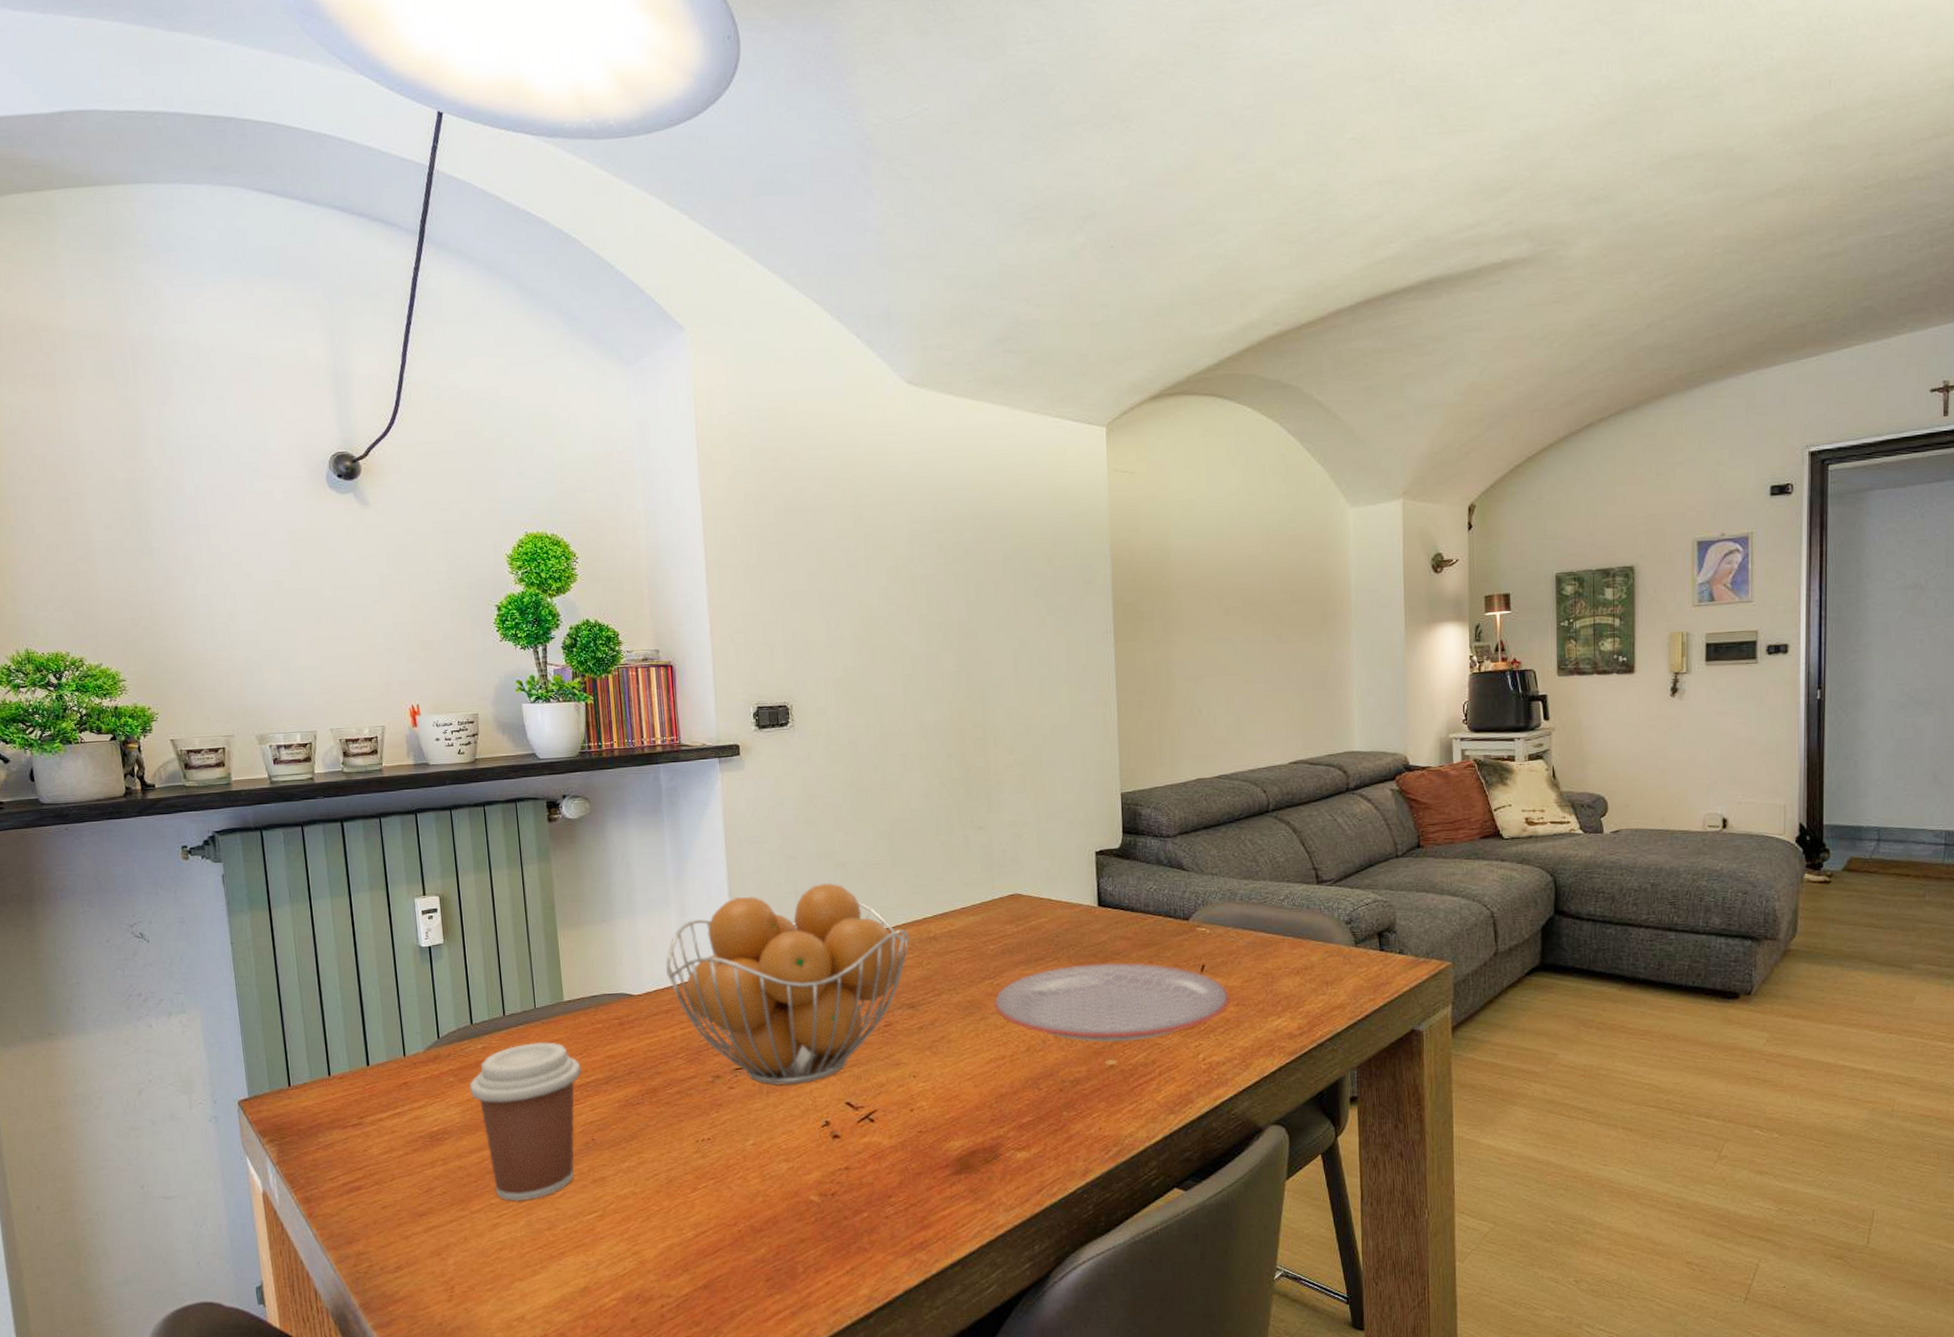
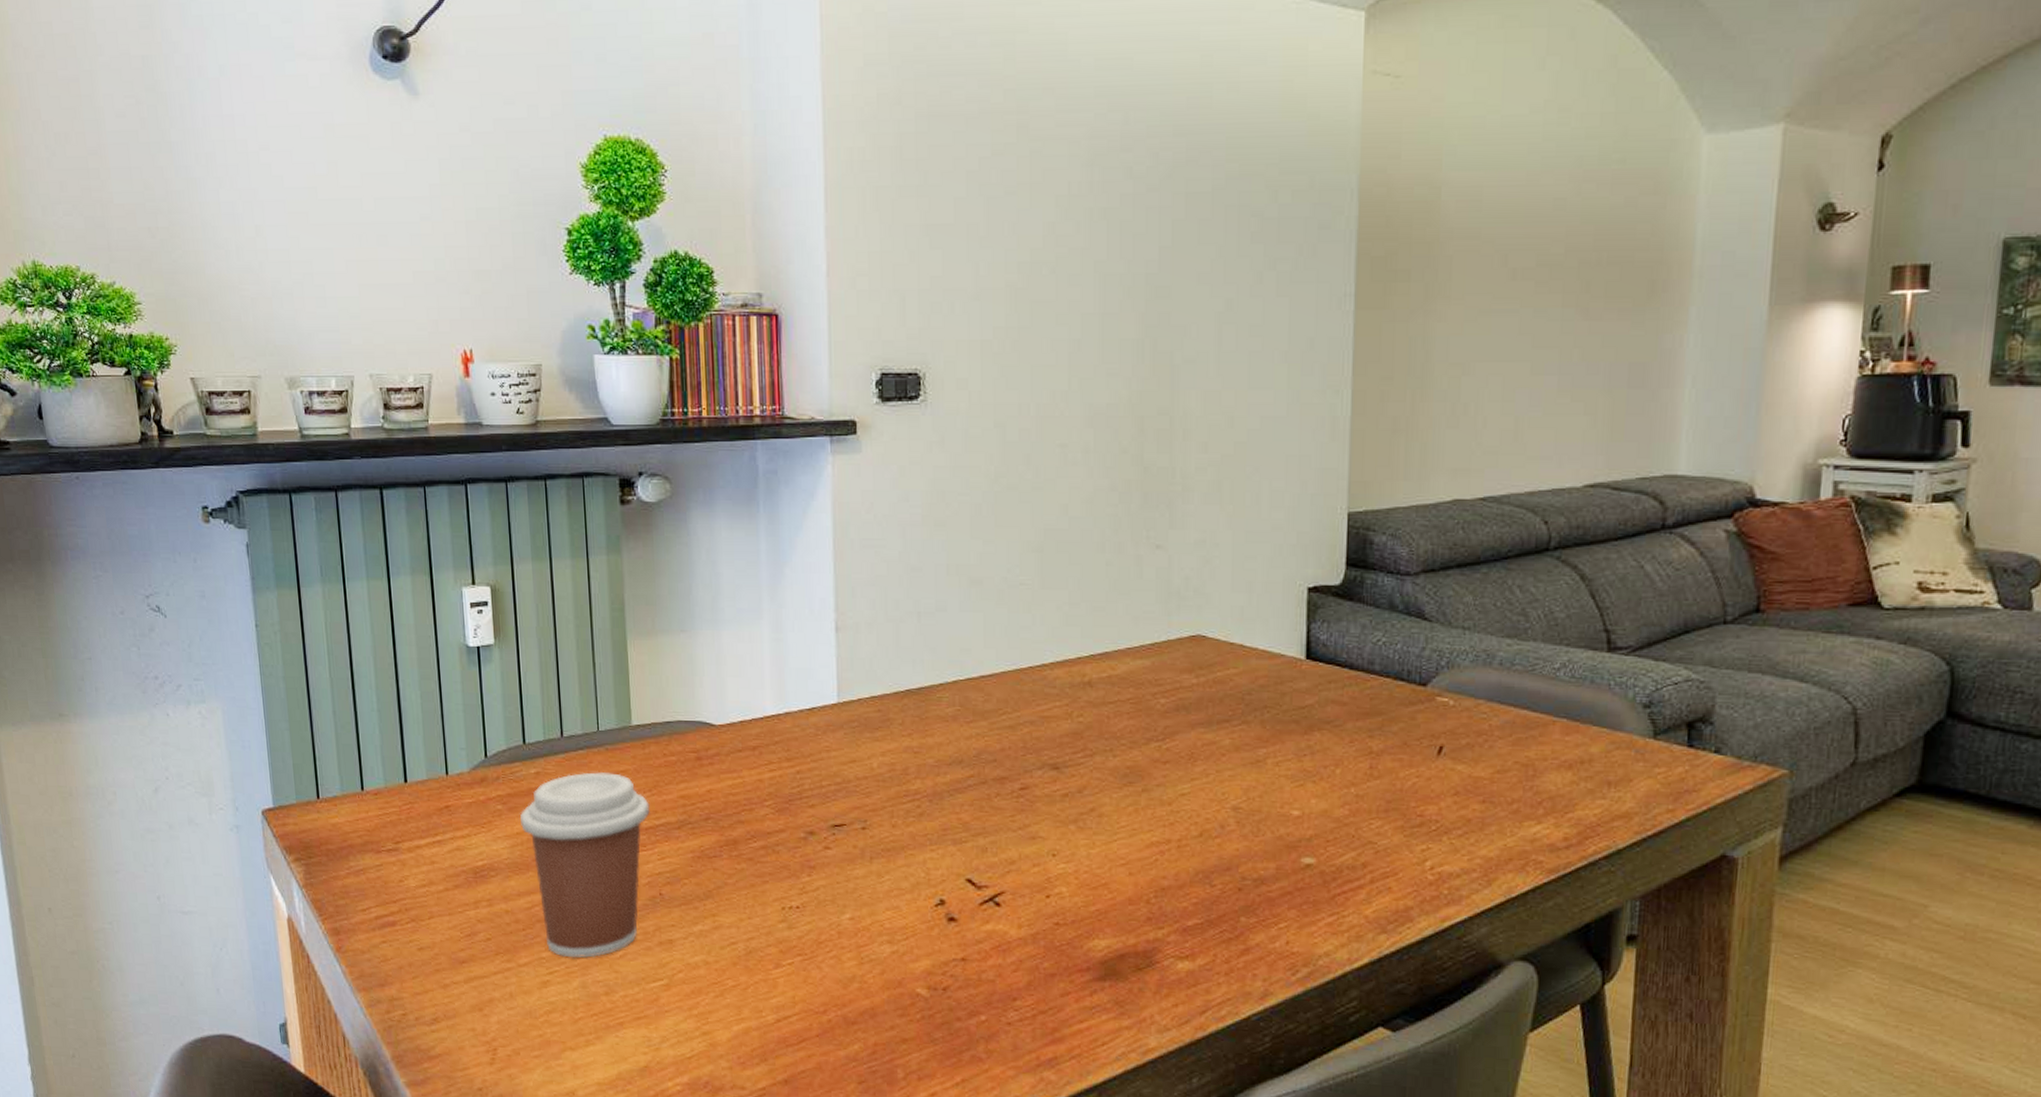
fruit basket: present [666,882,910,1086] -> none [755,603,1058,852]
plate: present [993,962,1230,1042] -> none [1160,732,1473,836]

